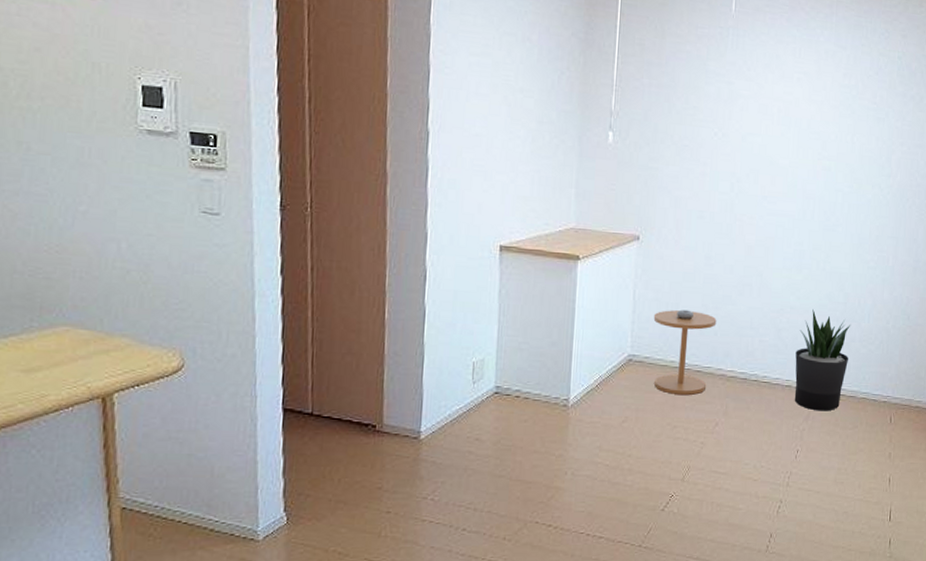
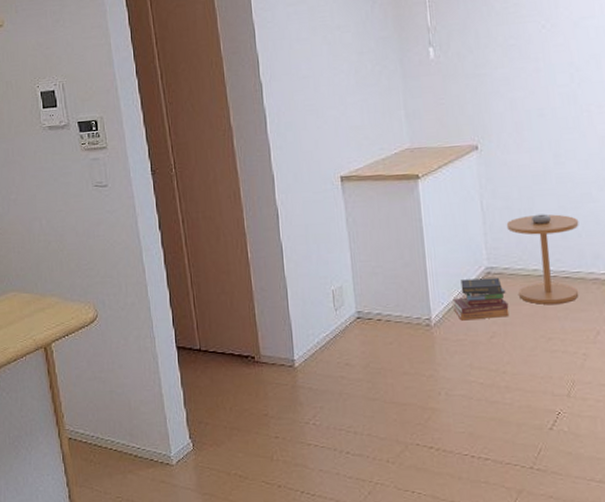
books: none [592,364,644,404] -> present [452,277,510,321]

